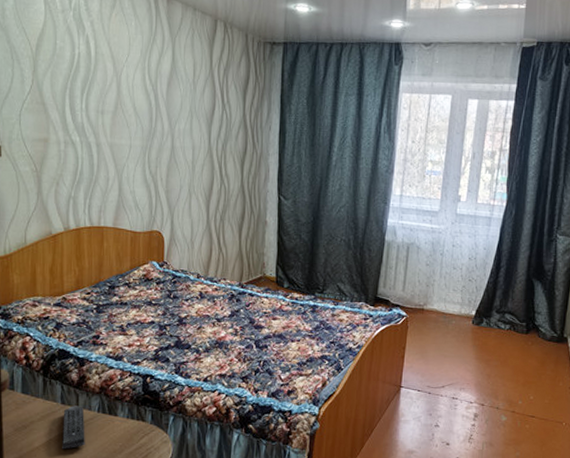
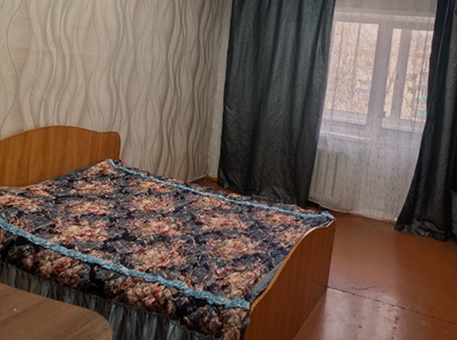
remote control: present [62,406,85,450] -> none [10,290,35,332]

